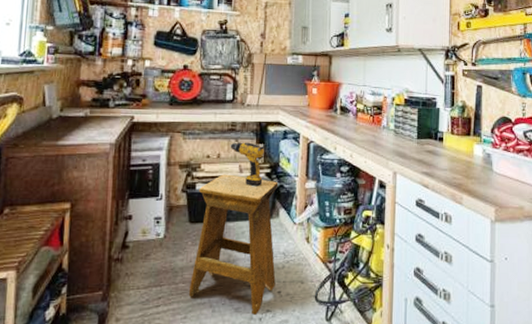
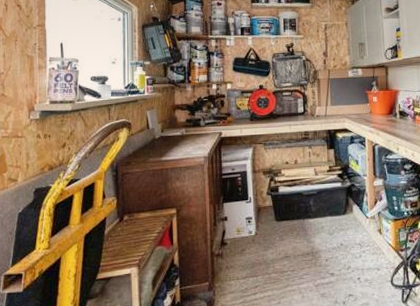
stool: present [188,174,279,315] -> none [280,177,355,299]
power drill: present [230,142,266,187] -> none [305,148,336,187]

